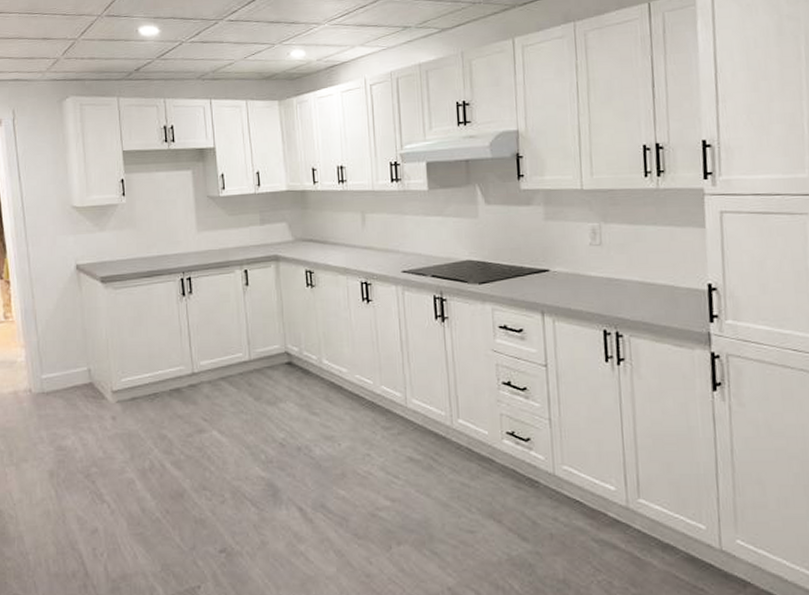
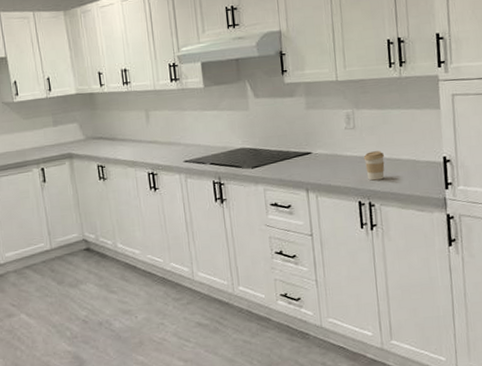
coffee cup: none [611,272,637,307] -> present [363,151,385,181]

